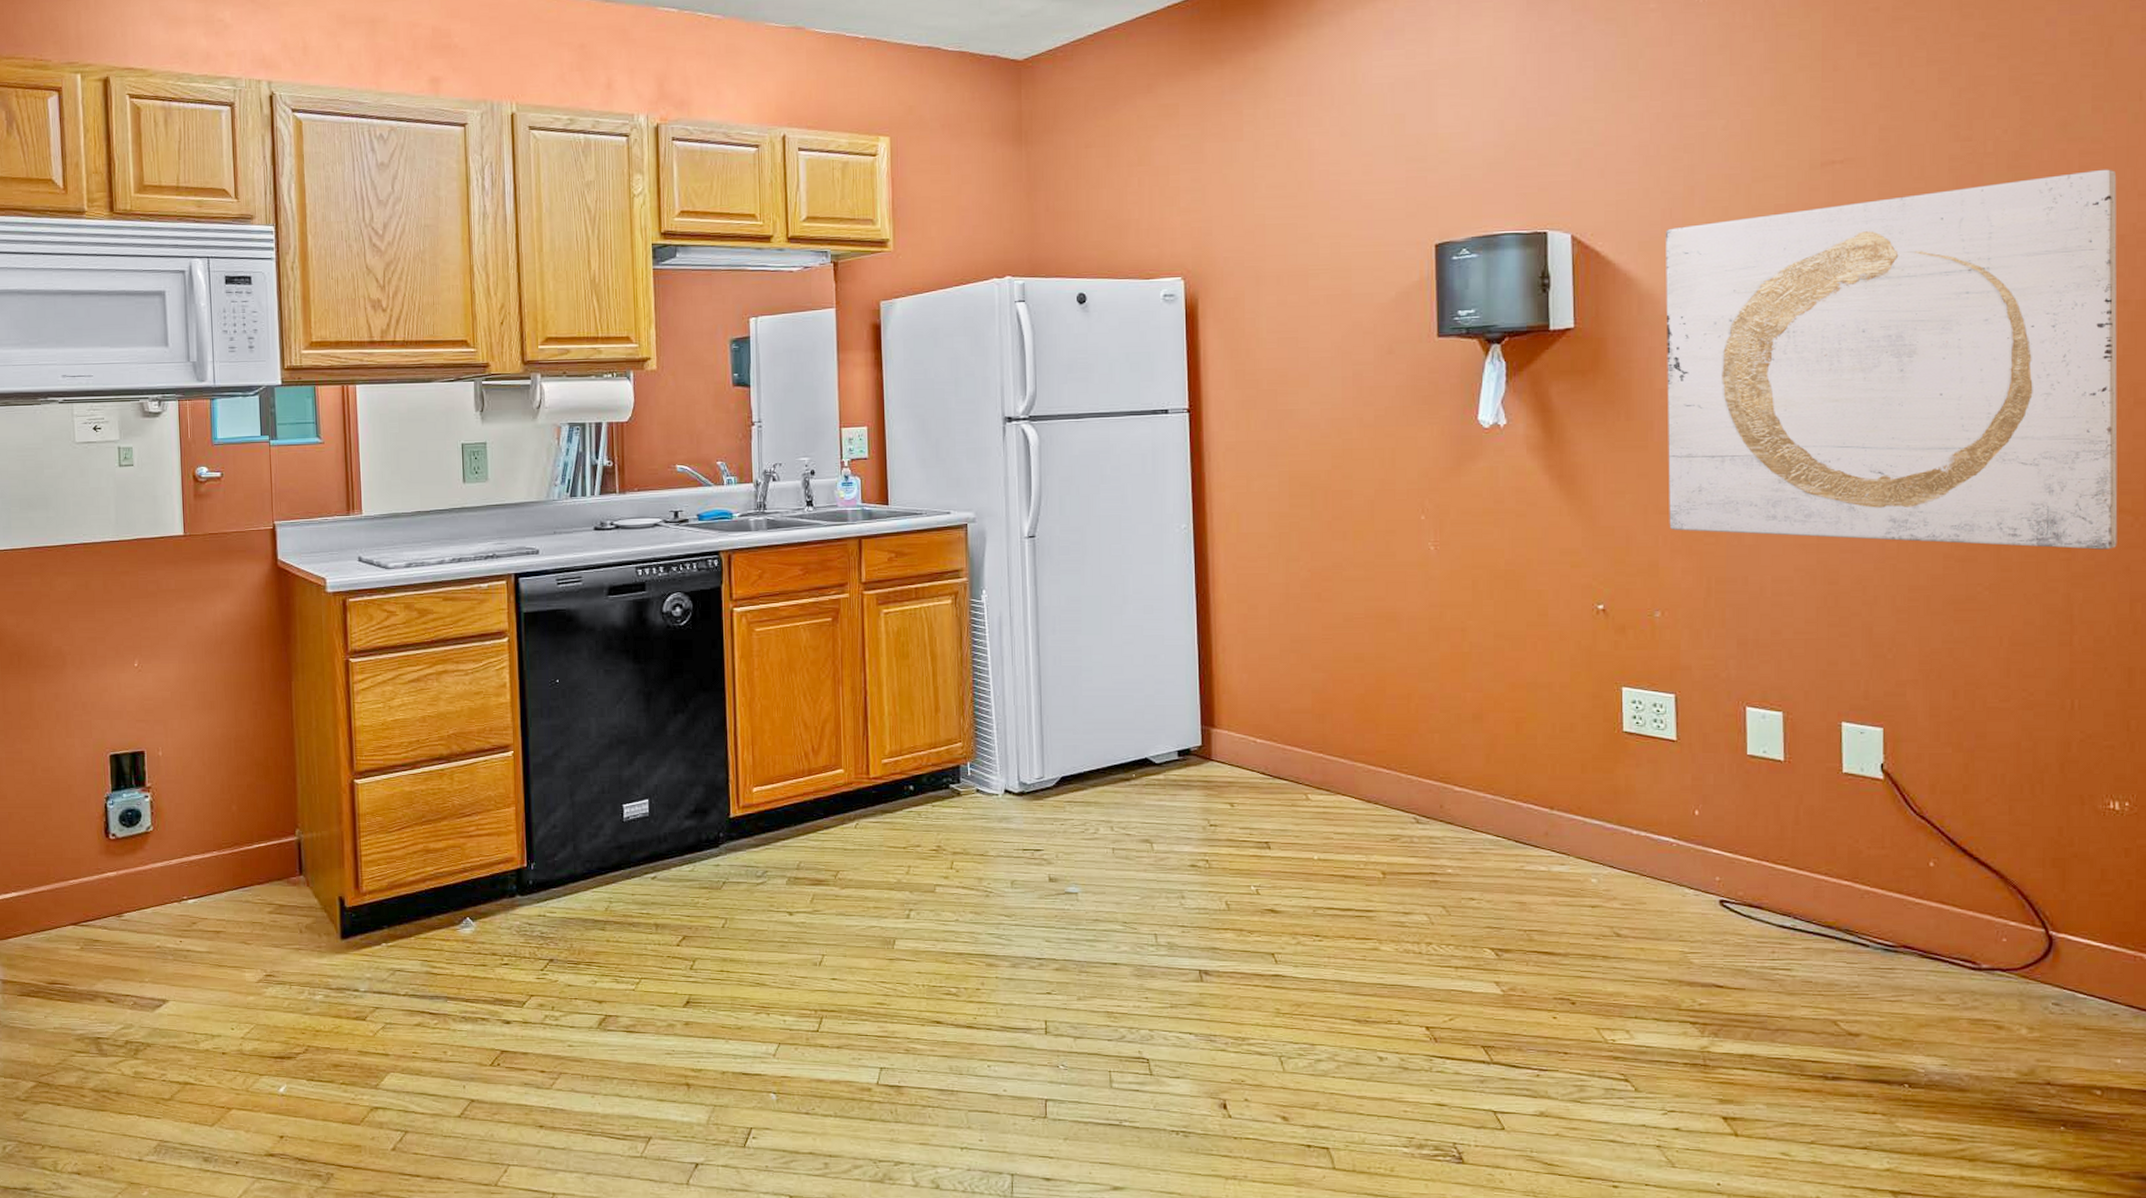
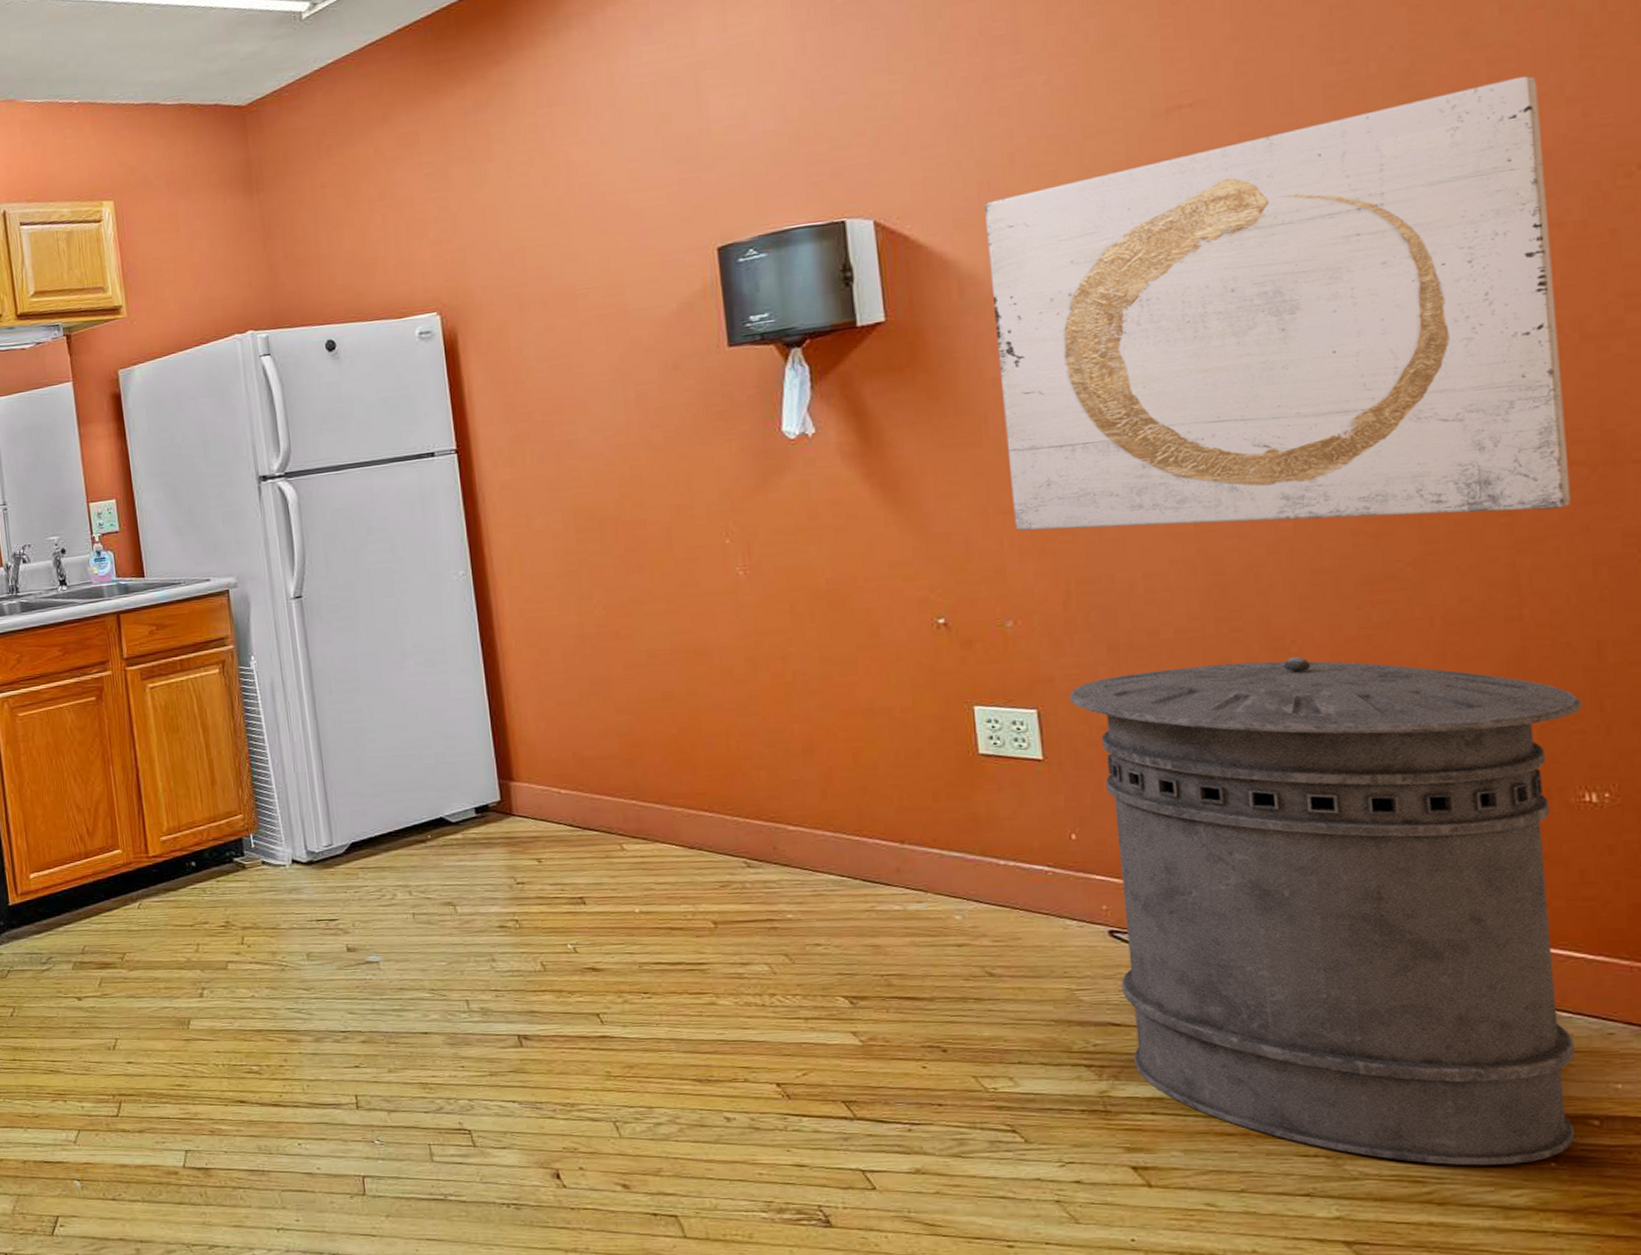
trash can: none [1703,664,2114,1128] -> present [1069,657,1583,1166]

